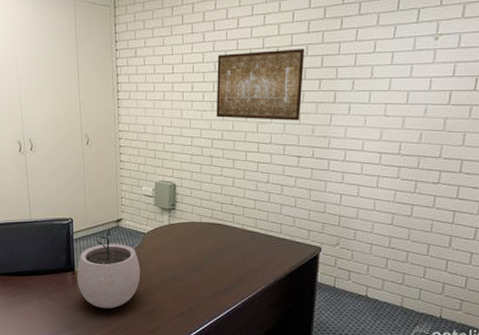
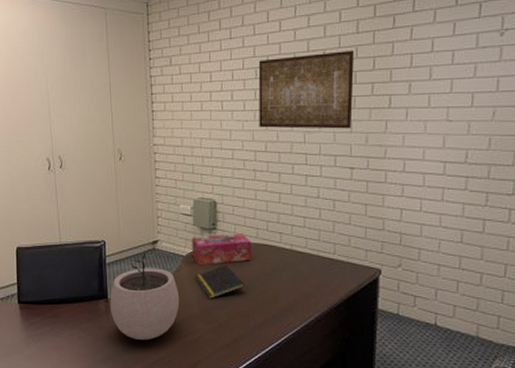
tissue box: none [153,213,208,242] -> present [192,233,252,266]
notepad: none [155,242,201,272] -> present [195,265,246,299]

